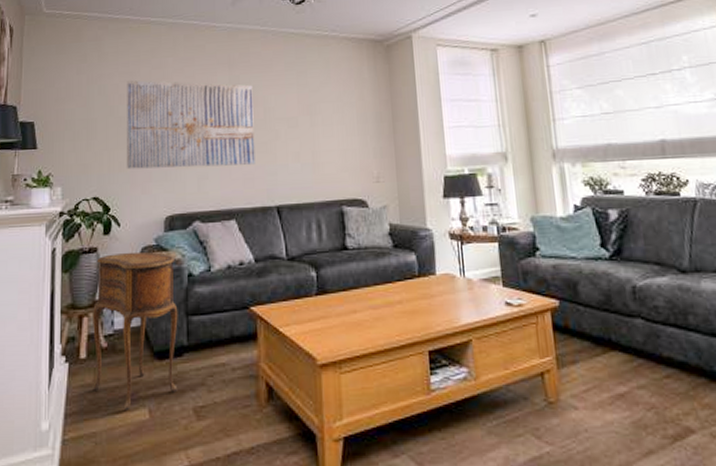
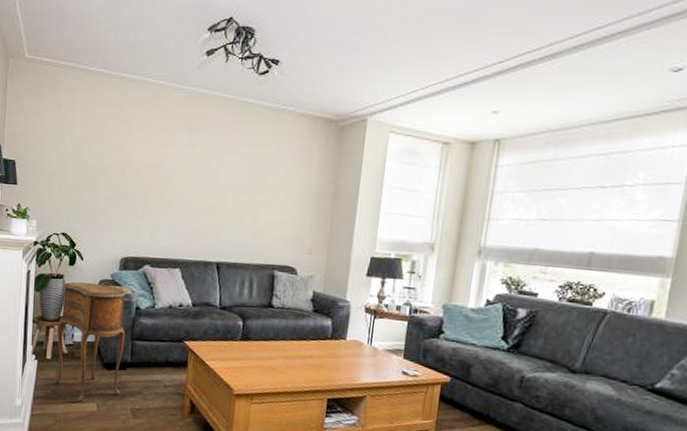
wall art: present [127,80,255,170] -> none [92,133,209,223]

